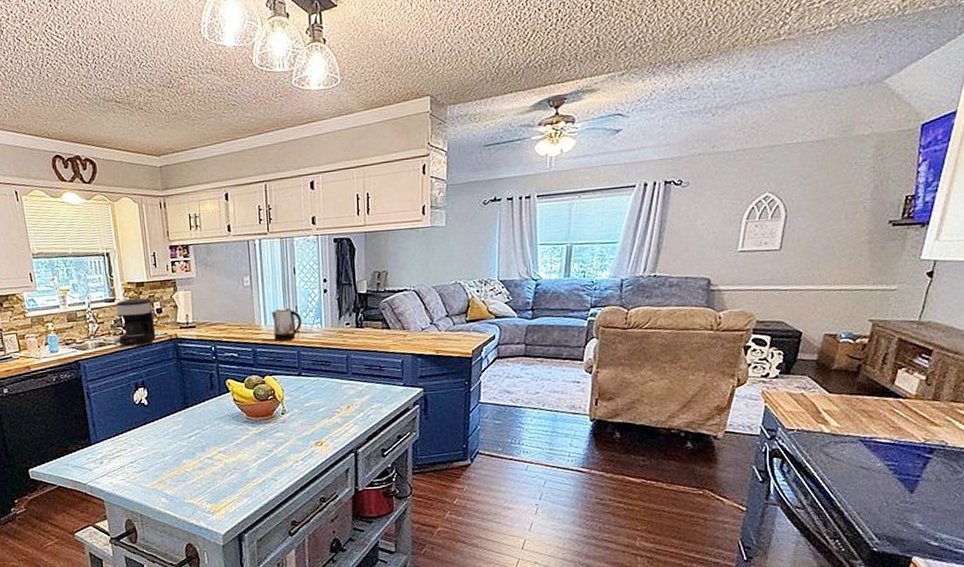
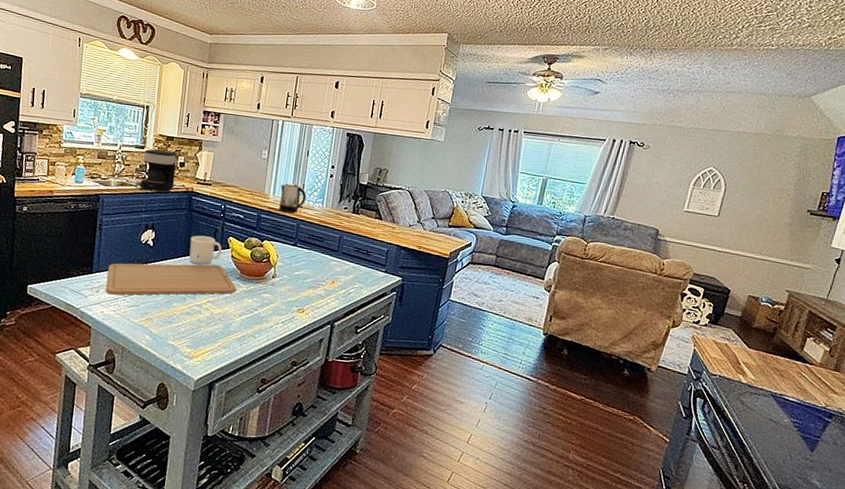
chopping board: none [106,411,246,463] -> present [106,263,237,295]
mug: none [186,383,222,416] -> present [189,235,222,265]

